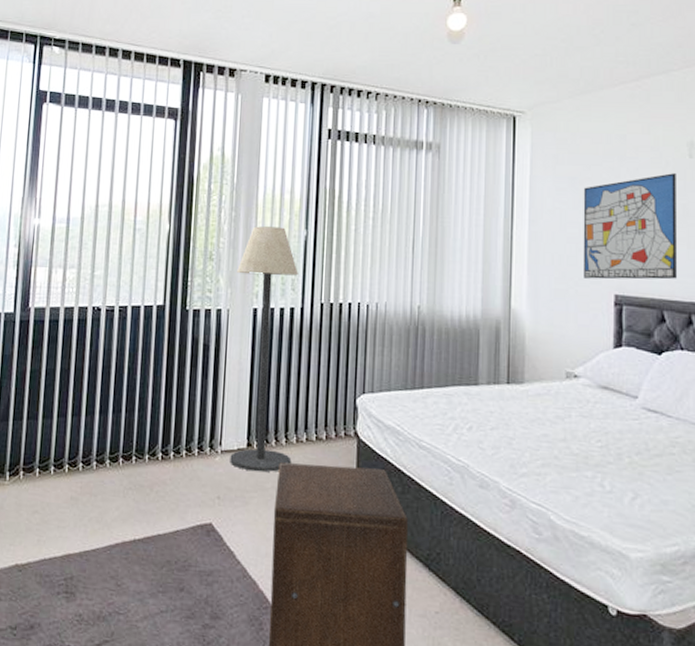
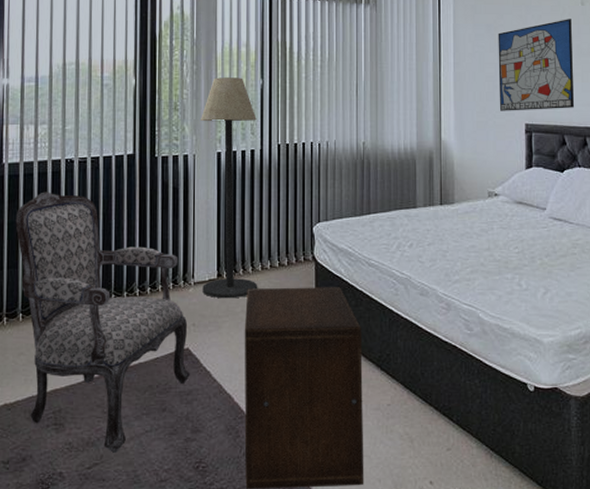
armchair: none [38,340,212,633] -> present [15,192,190,454]

